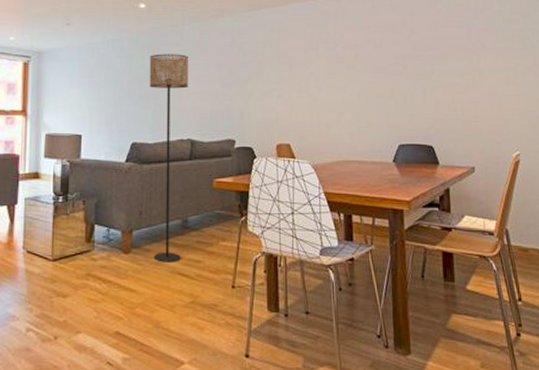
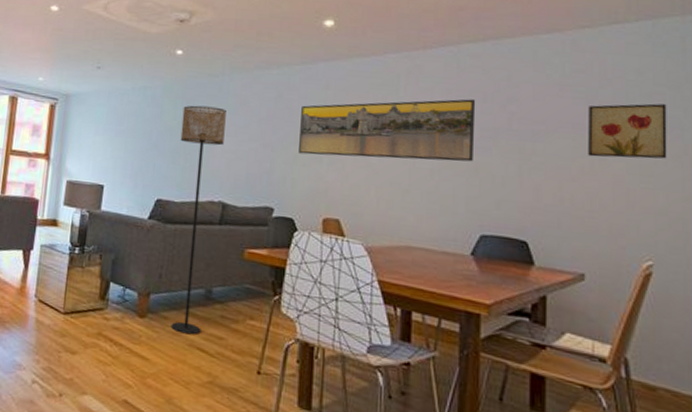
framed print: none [252,33,389,90] -> present [299,99,476,162]
wall art: none [469,28,524,73] -> present [588,103,667,159]

